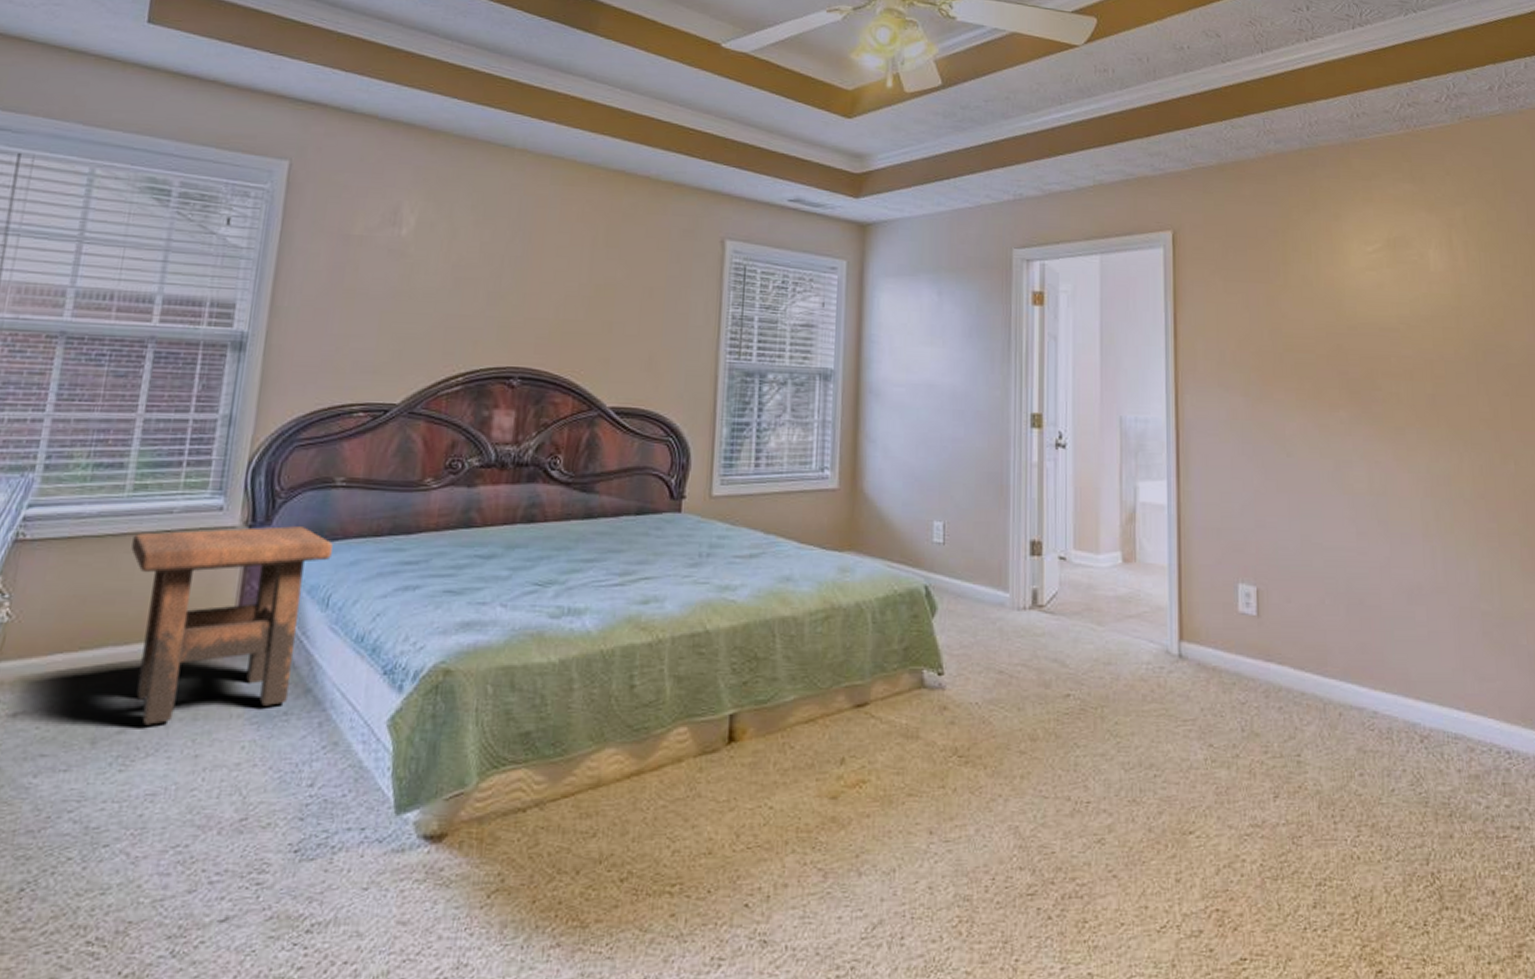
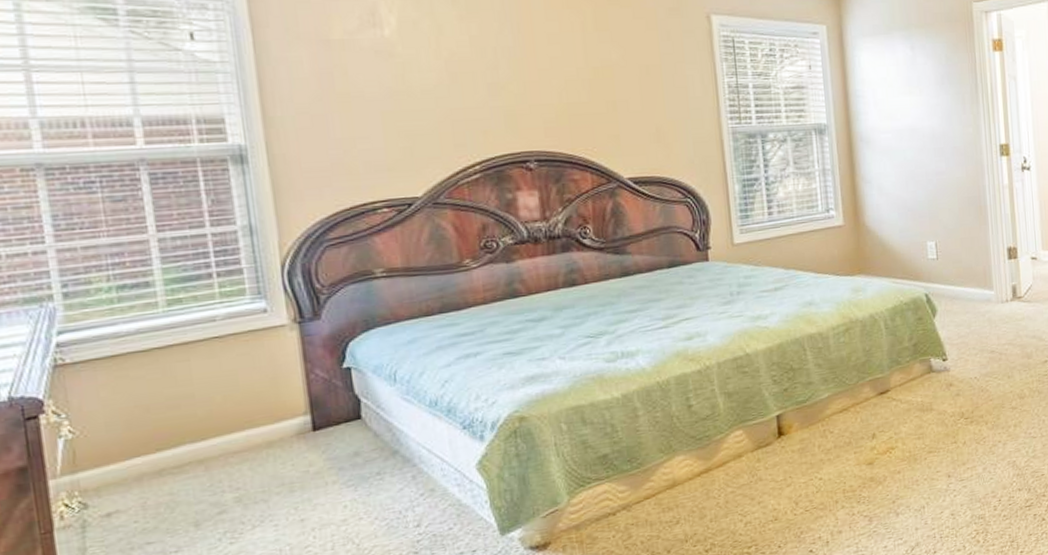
side table: present [131,526,333,725] -> none [181,316,388,504]

